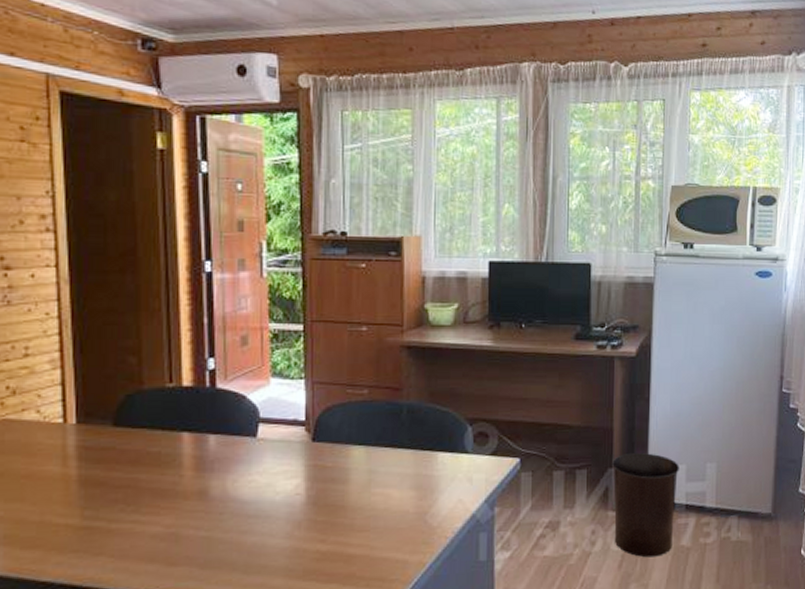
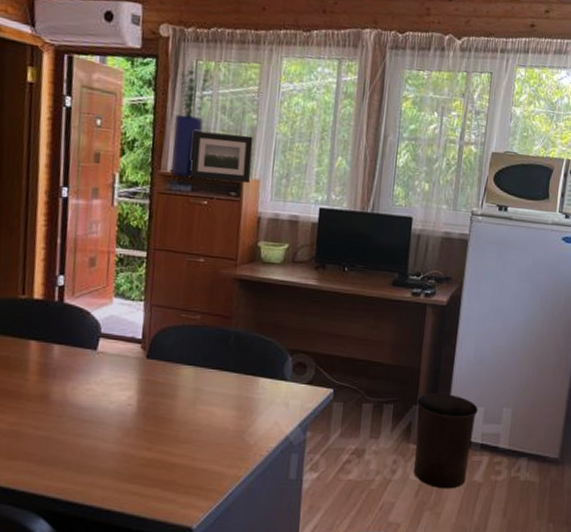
vase: none [322,113,356,240] -> present [171,61,209,178]
picture frame: none [344,188,411,241] -> present [189,131,254,184]

